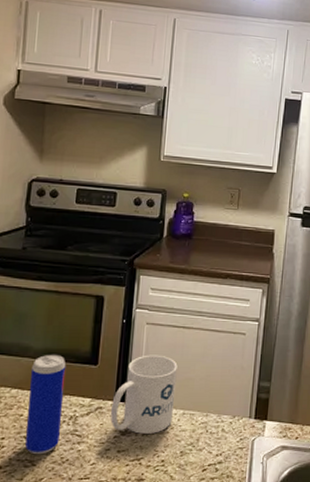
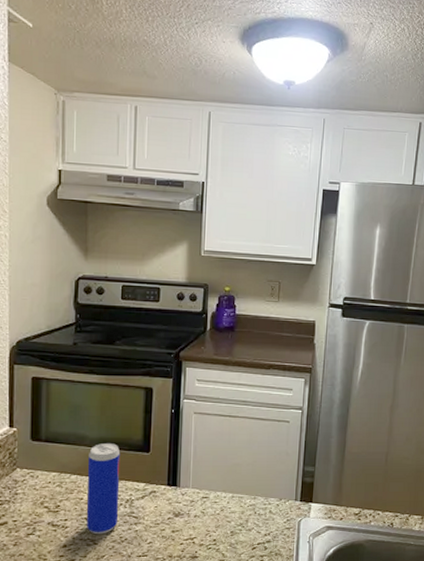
mug: present [111,355,178,434] -> none [164,442,225,515]

